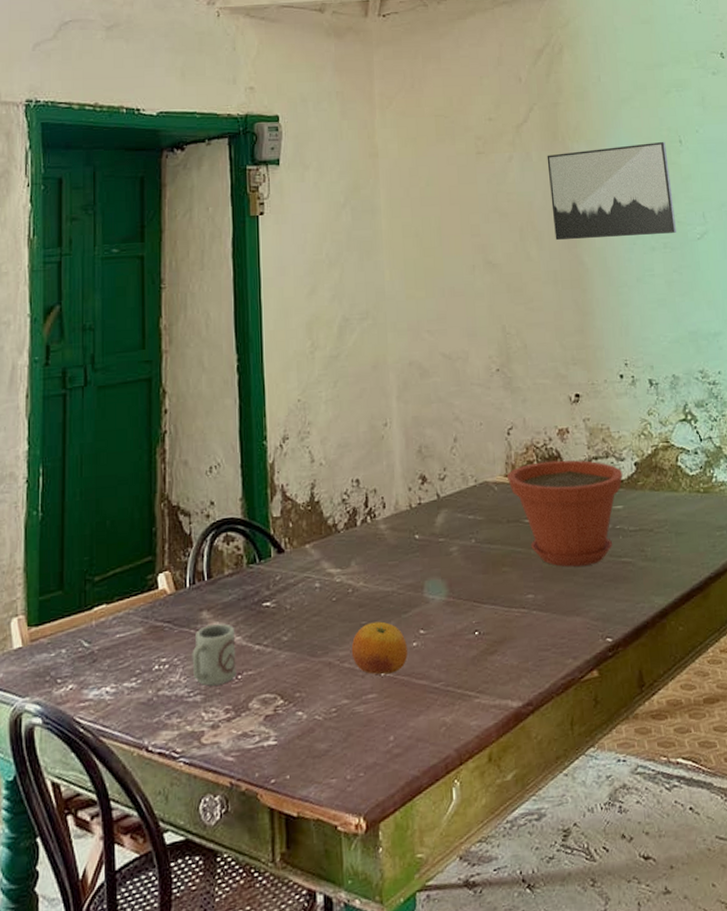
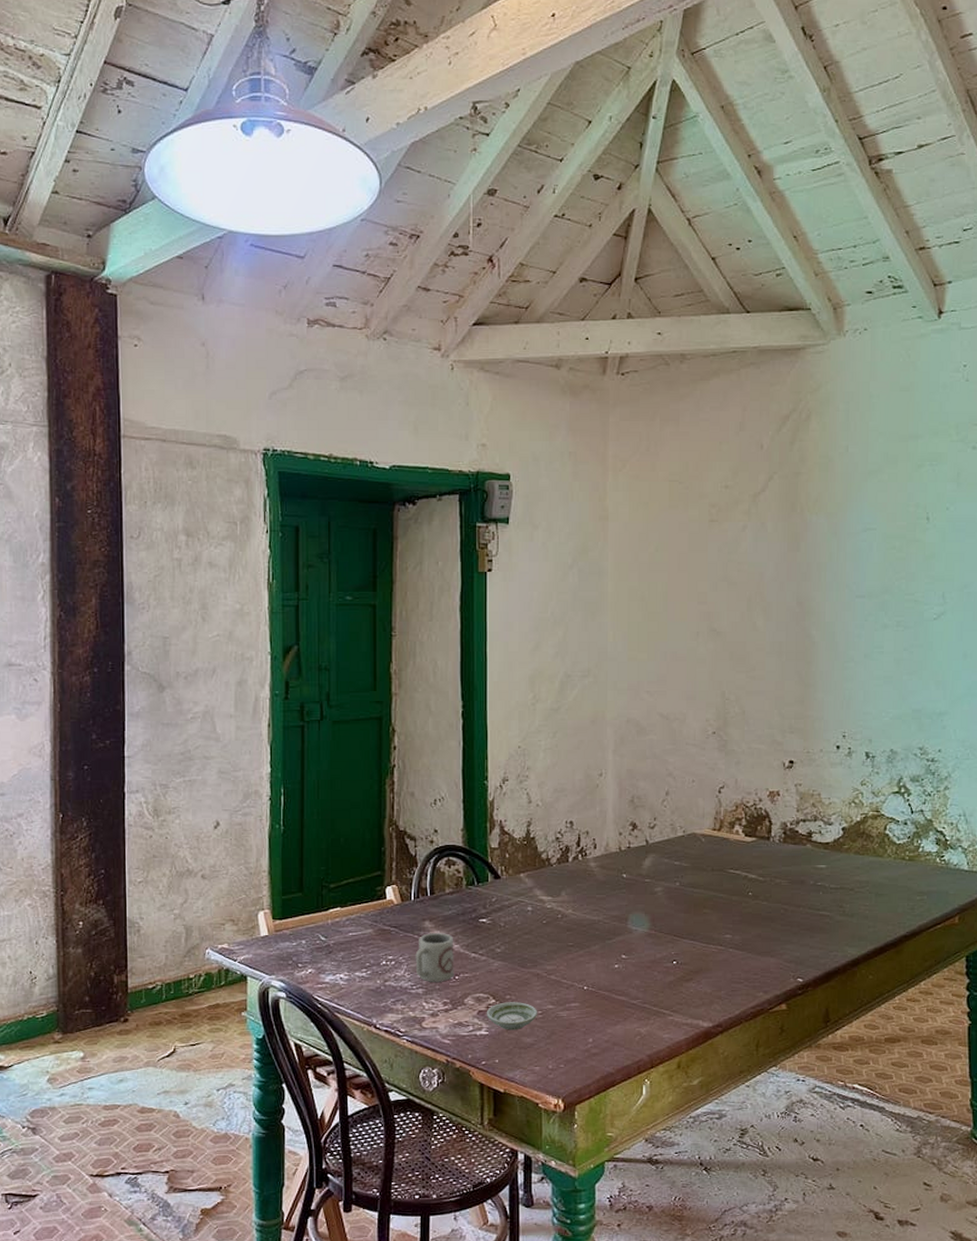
saucer: none [274,699,332,737] -> present [486,1002,538,1030]
fruit: present [351,621,408,675] -> none [558,944,610,988]
plant pot: present [507,460,623,567] -> none [715,820,830,915]
wall art: present [547,141,676,241] -> none [782,517,913,613]

